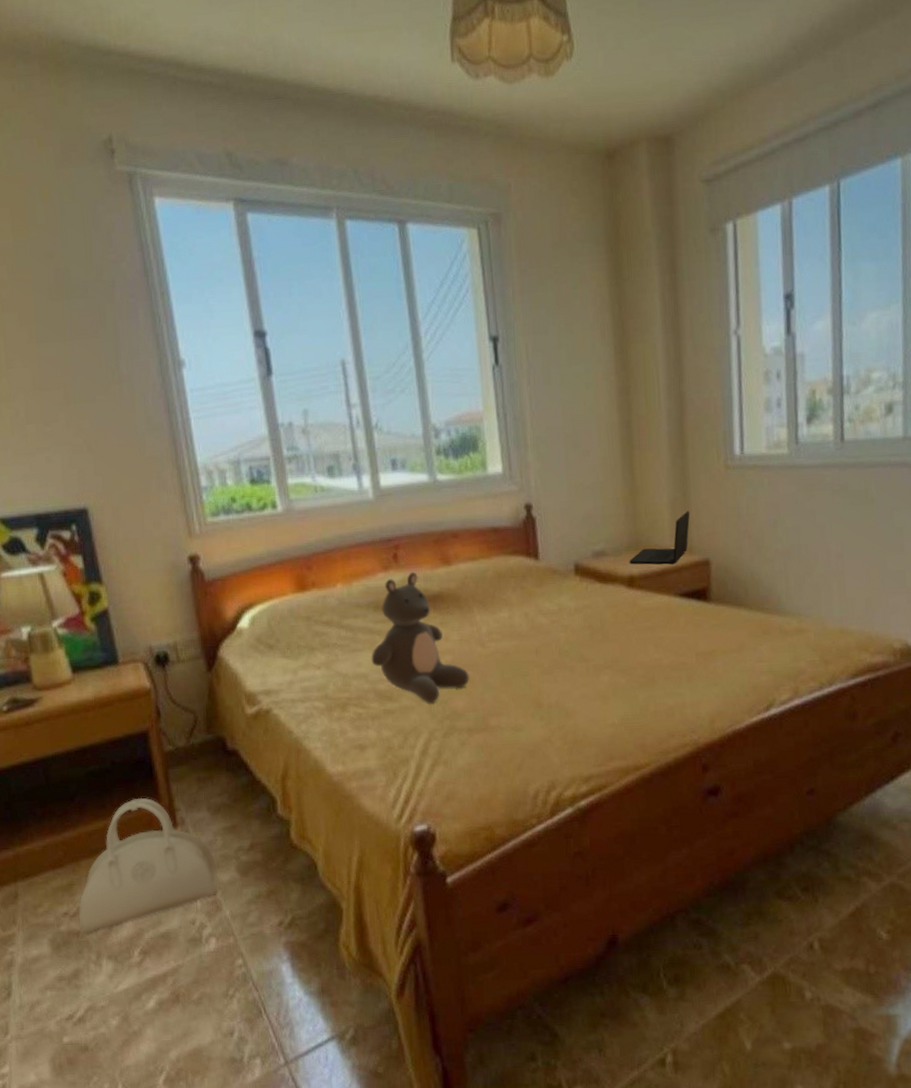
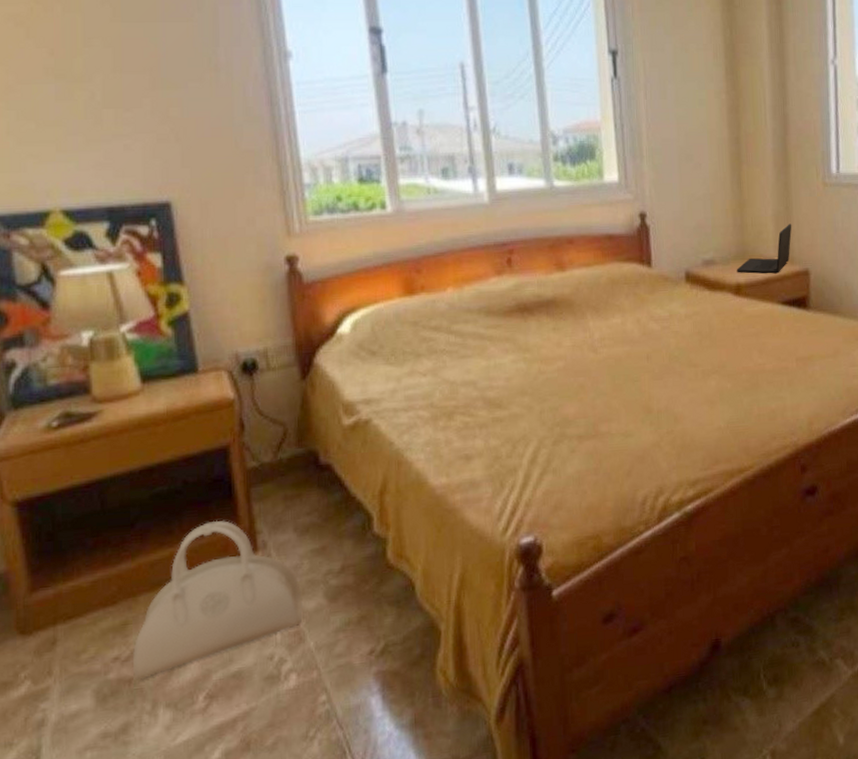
teddy bear: present [371,571,471,704] -> none [480,277,582,411]

